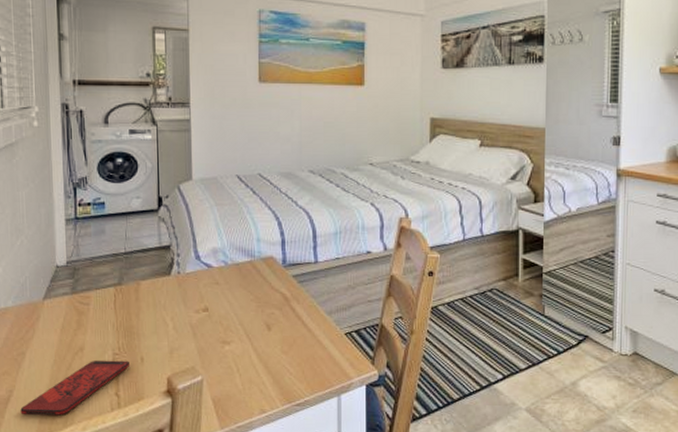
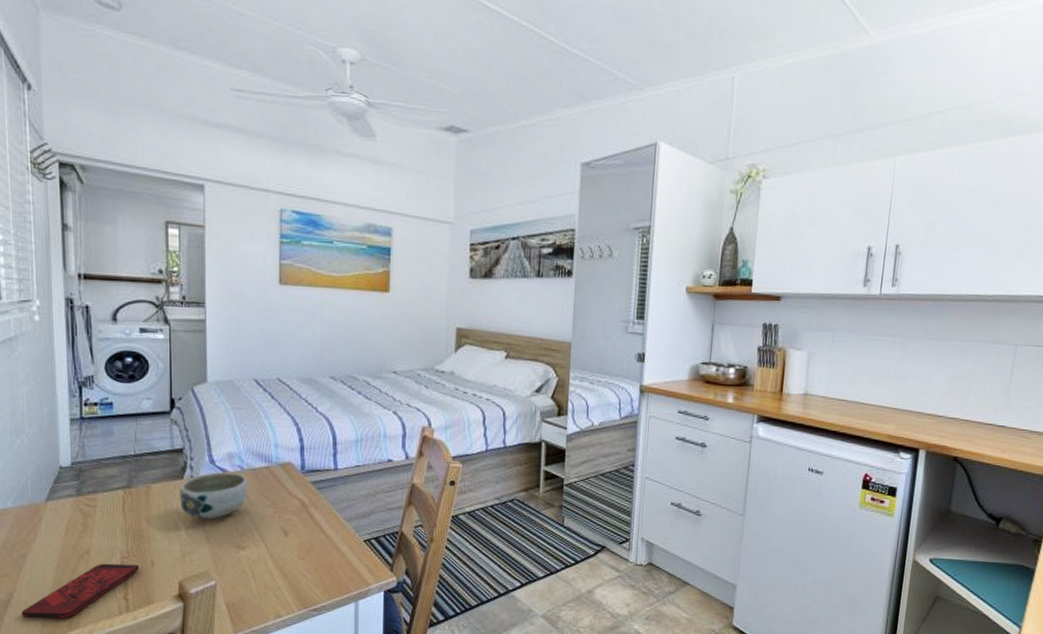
bowl: none [167,268,232,315] -> present [180,472,248,520]

